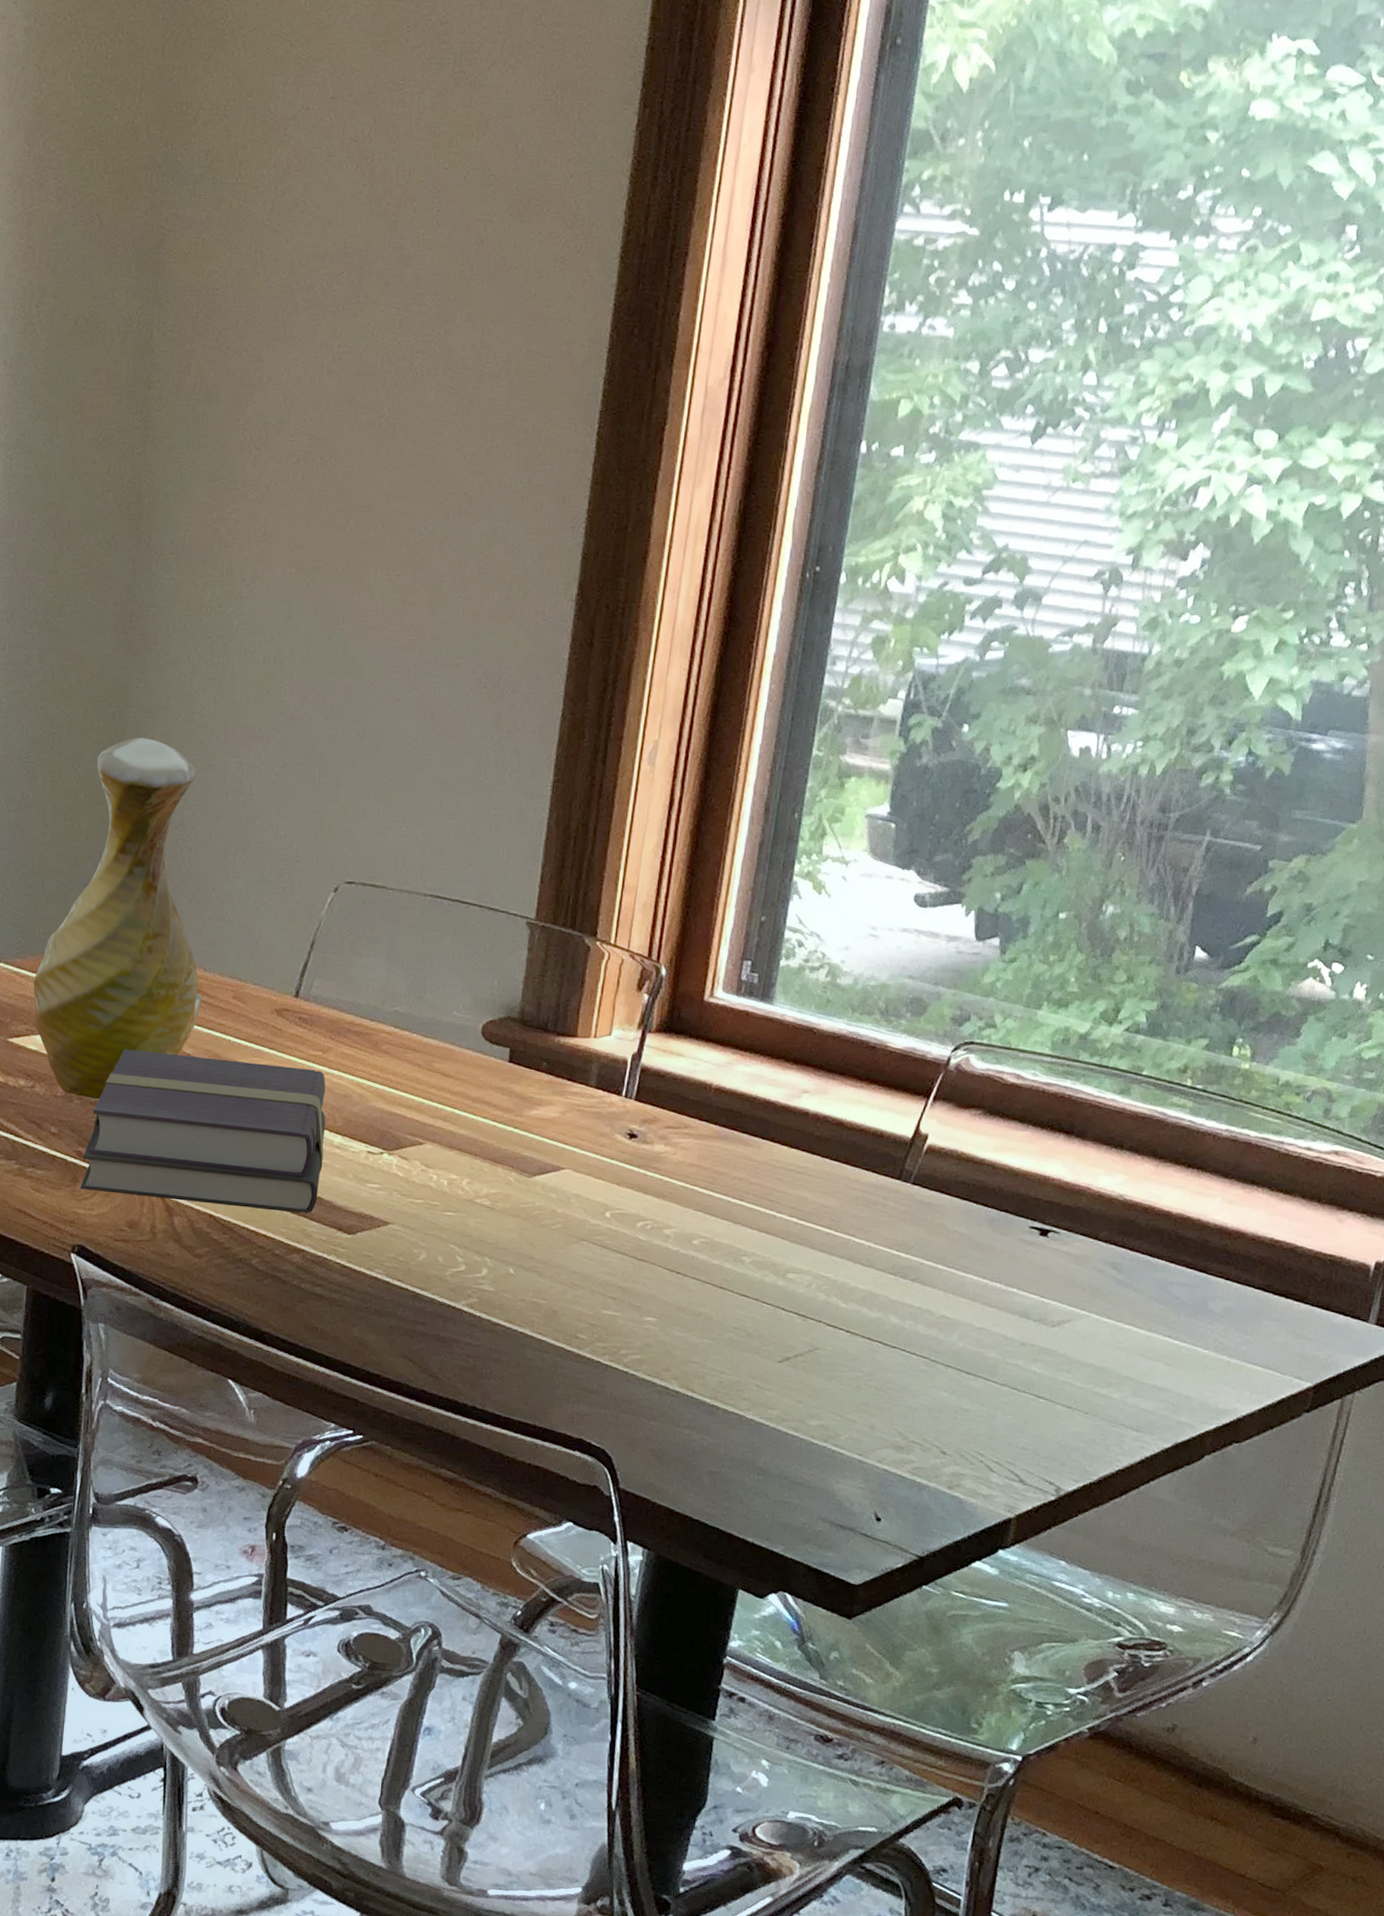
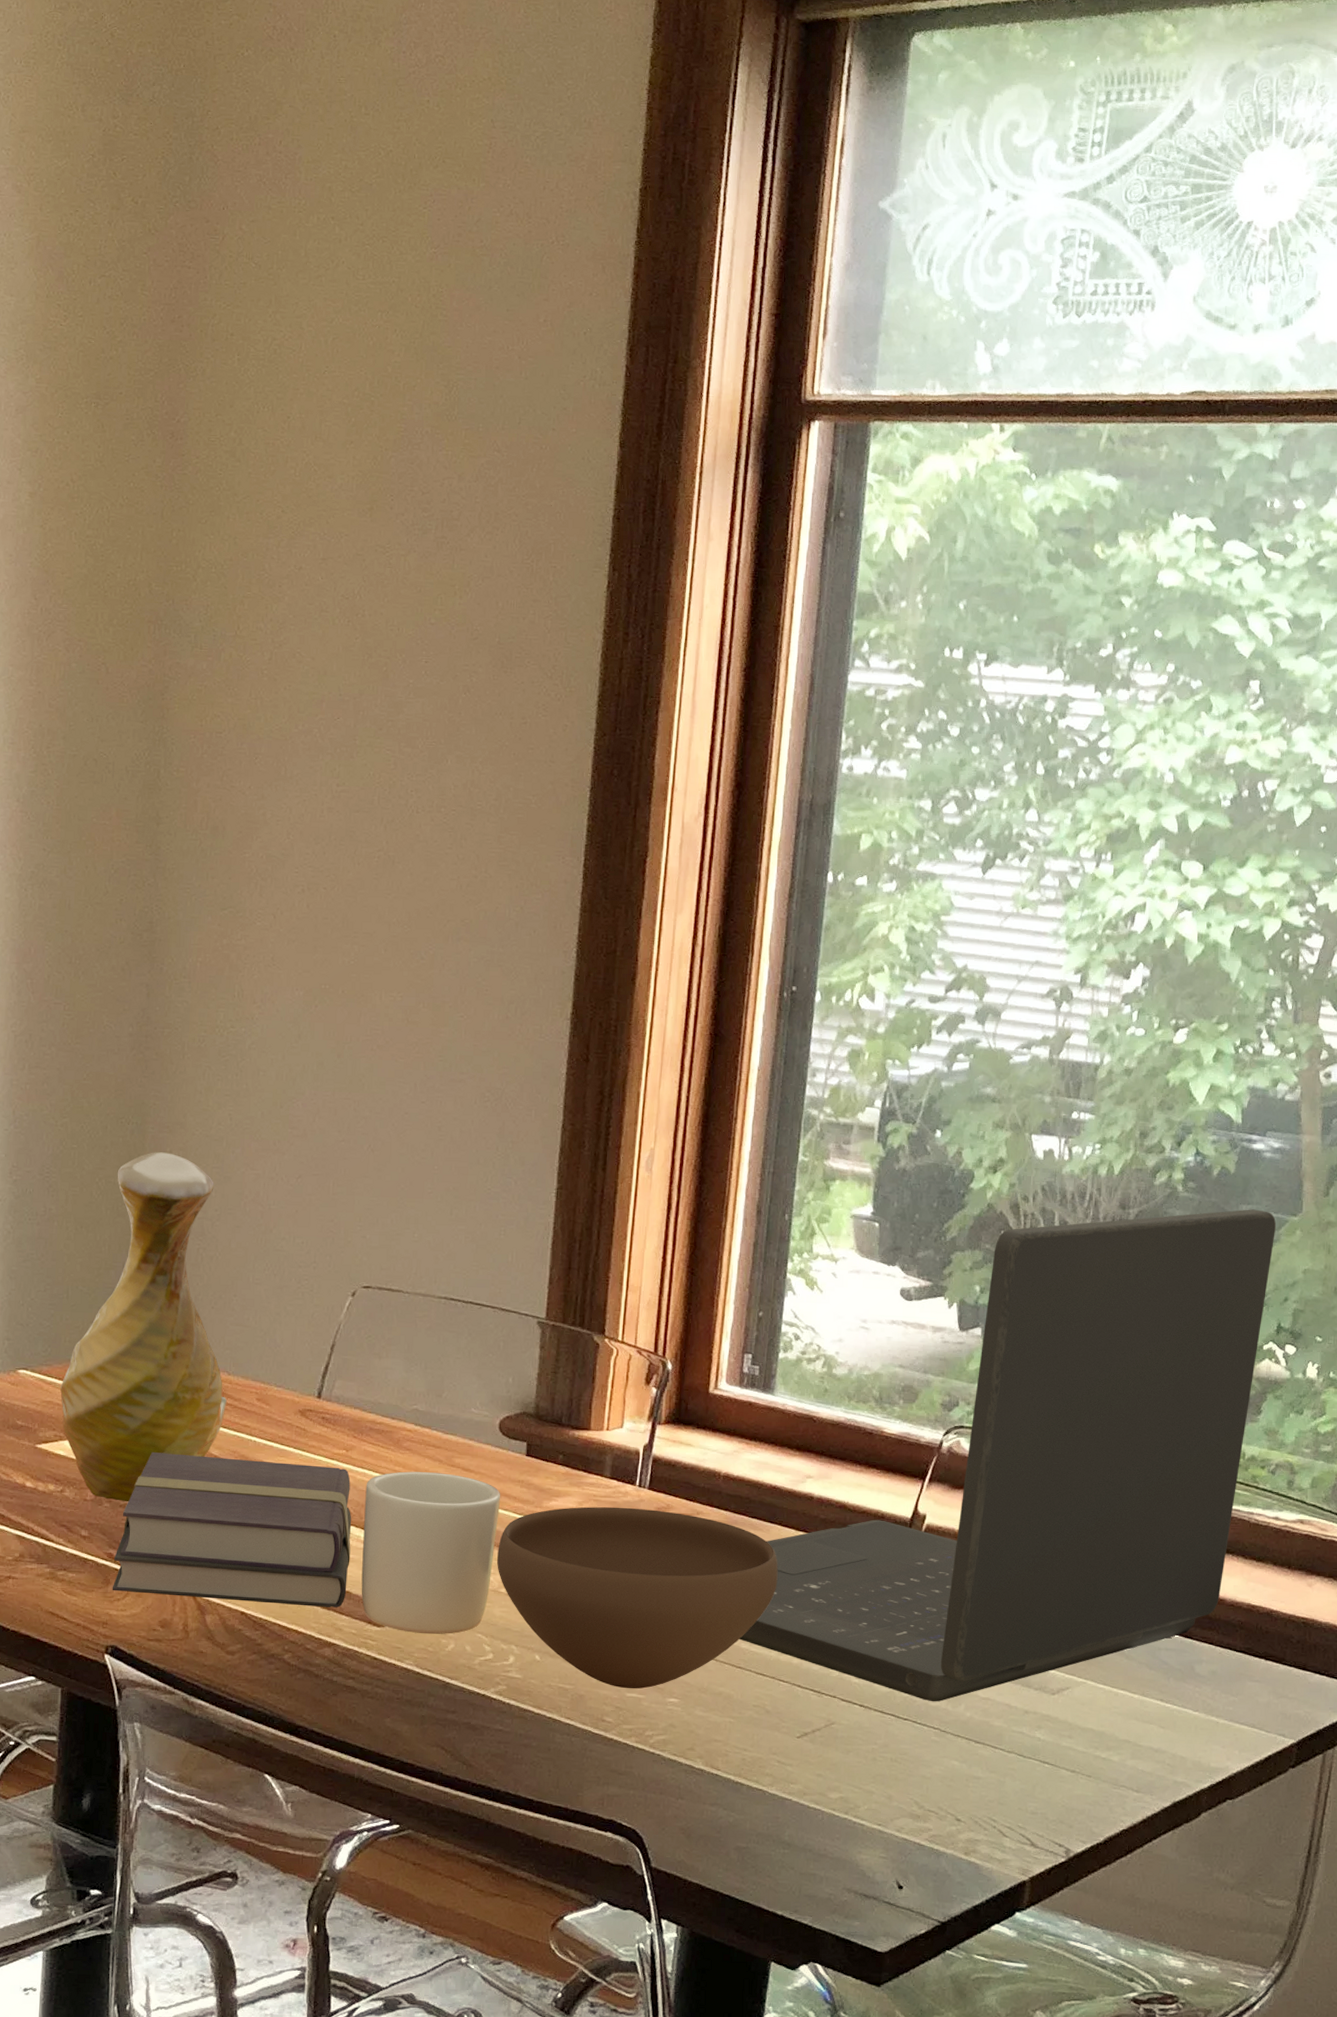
mug: none [332,1075,481,1244] -> present [361,1471,501,1635]
bowl: none [473,1116,768,1307] -> present [496,1506,778,1689]
laptop: none [722,815,1332,1331] -> present [739,1209,1277,1702]

